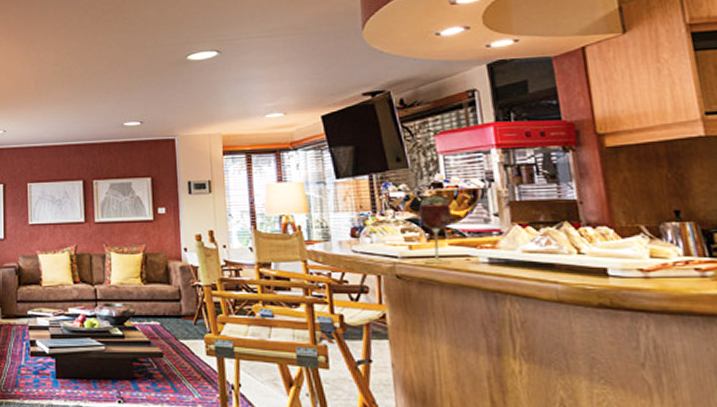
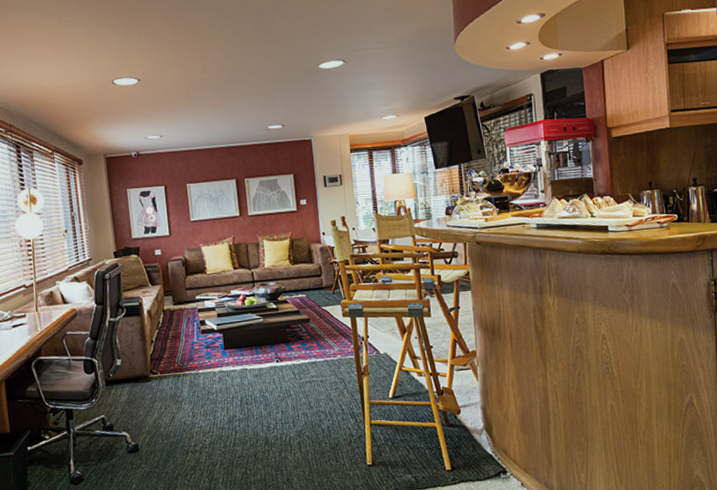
wineglass: present [418,195,452,264] -> none [492,178,514,232]

